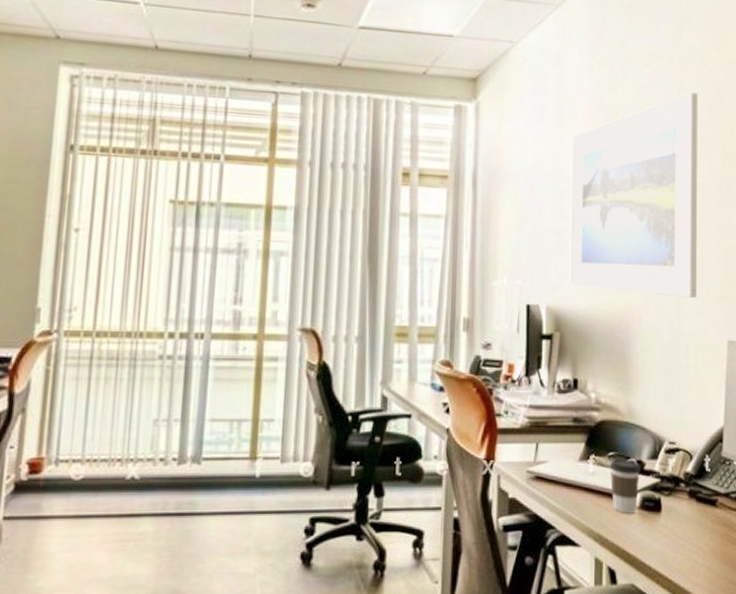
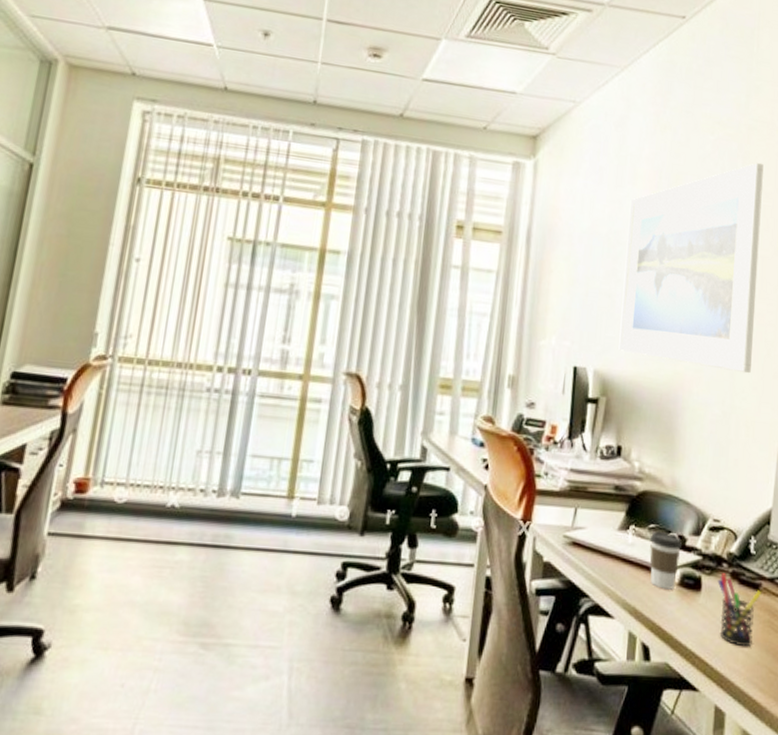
pen holder: none [676,493,719,562] -> present [717,573,762,648]

